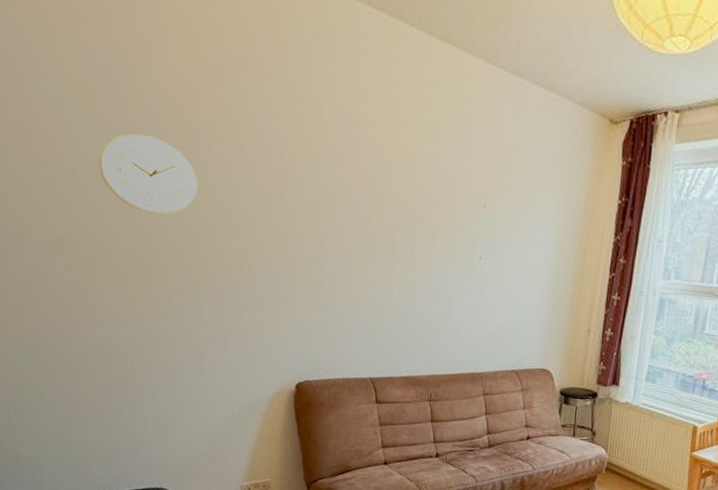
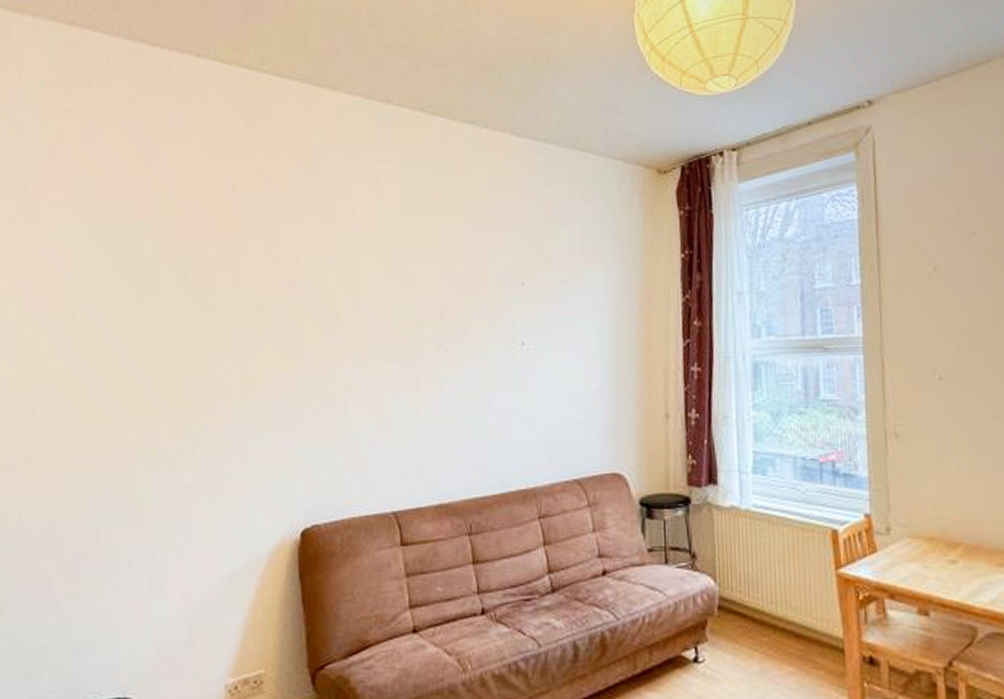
wall clock: present [98,133,198,215] -> none [101,263,203,345]

